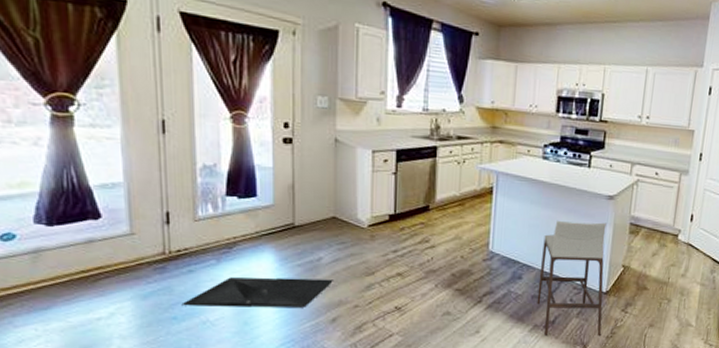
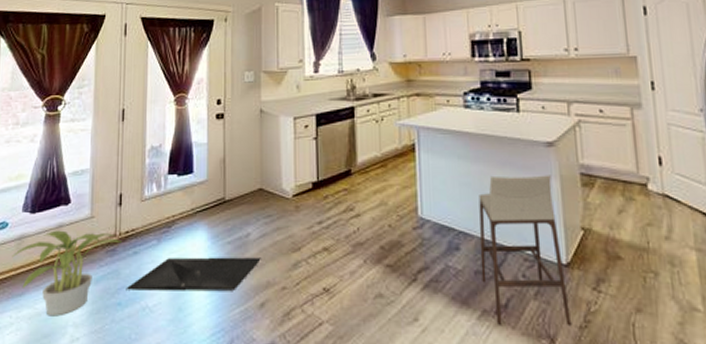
potted plant: none [27,245,173,329] -> present [12,230,122,317]

